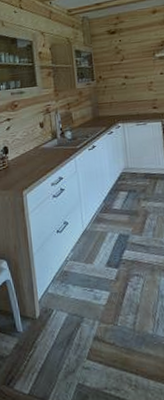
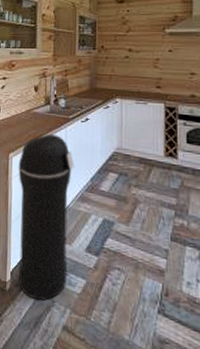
trash can: none [33,165,93,321] -> present [18,133,75,301]

